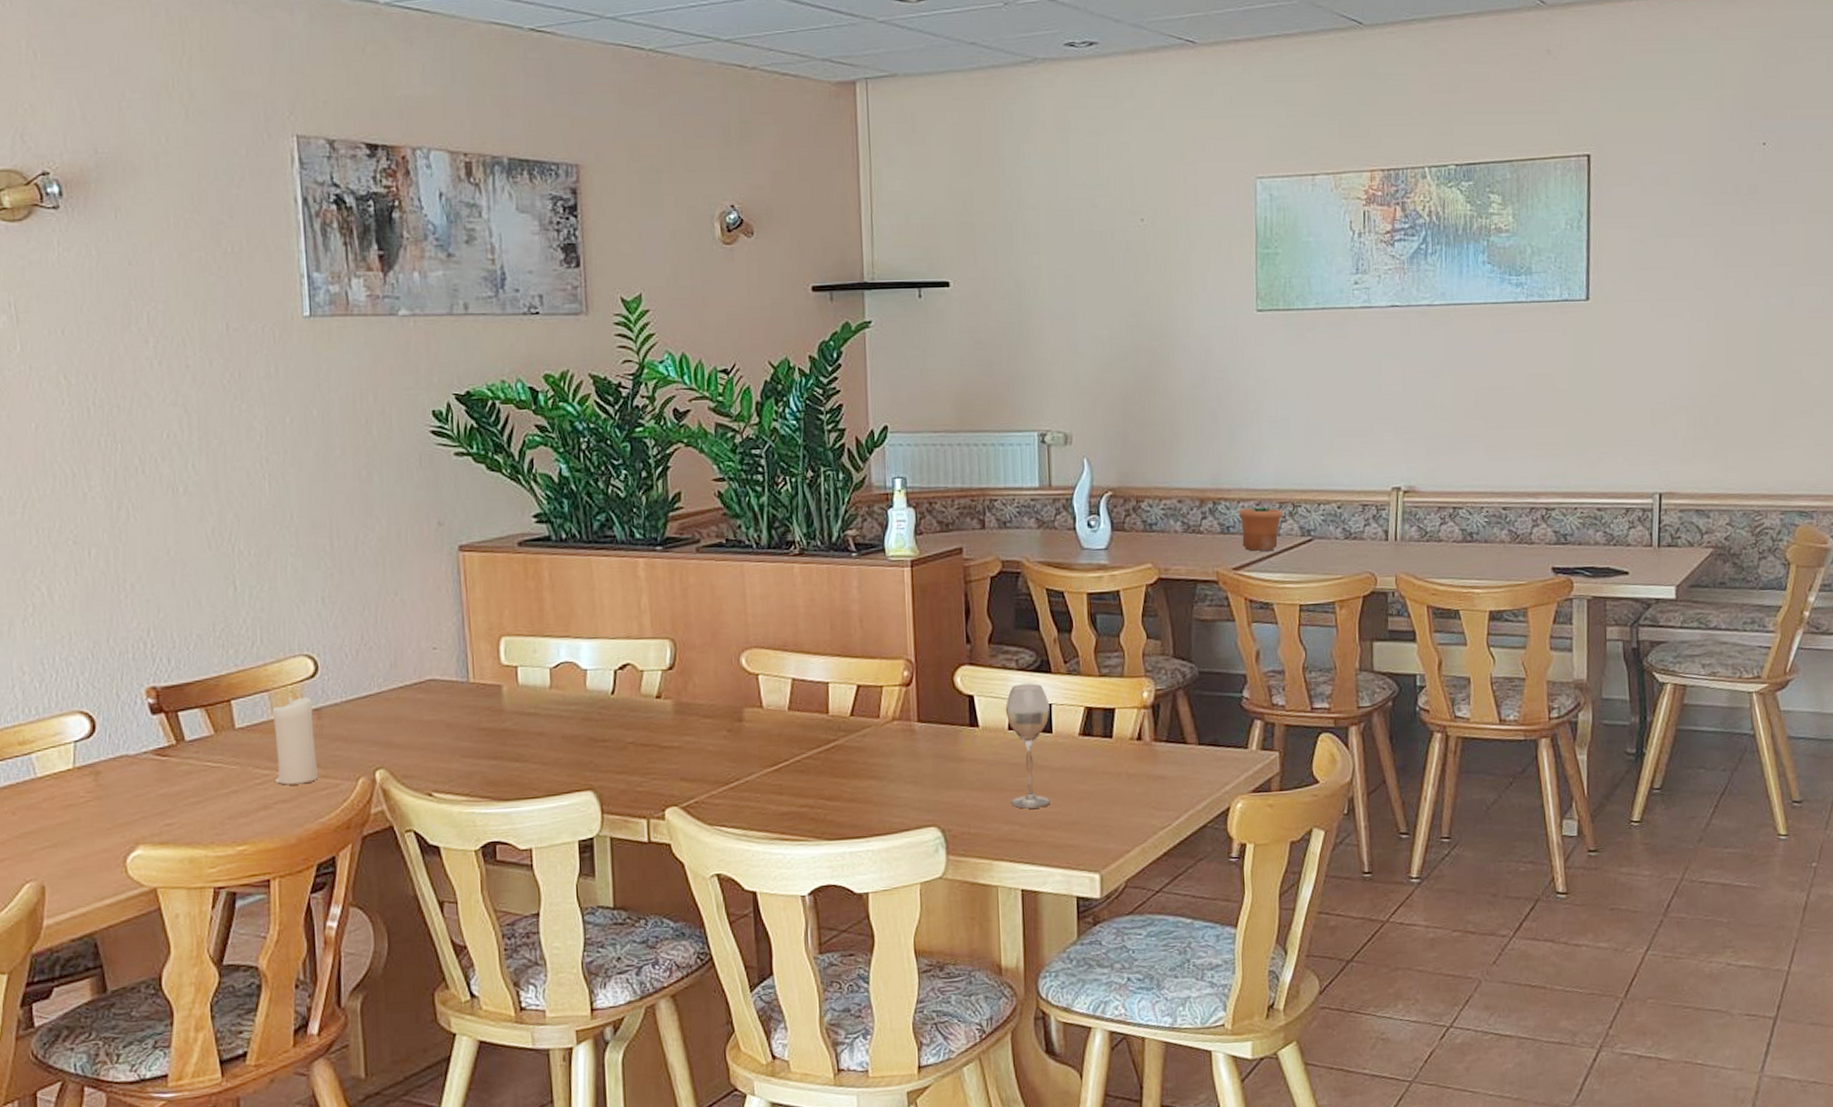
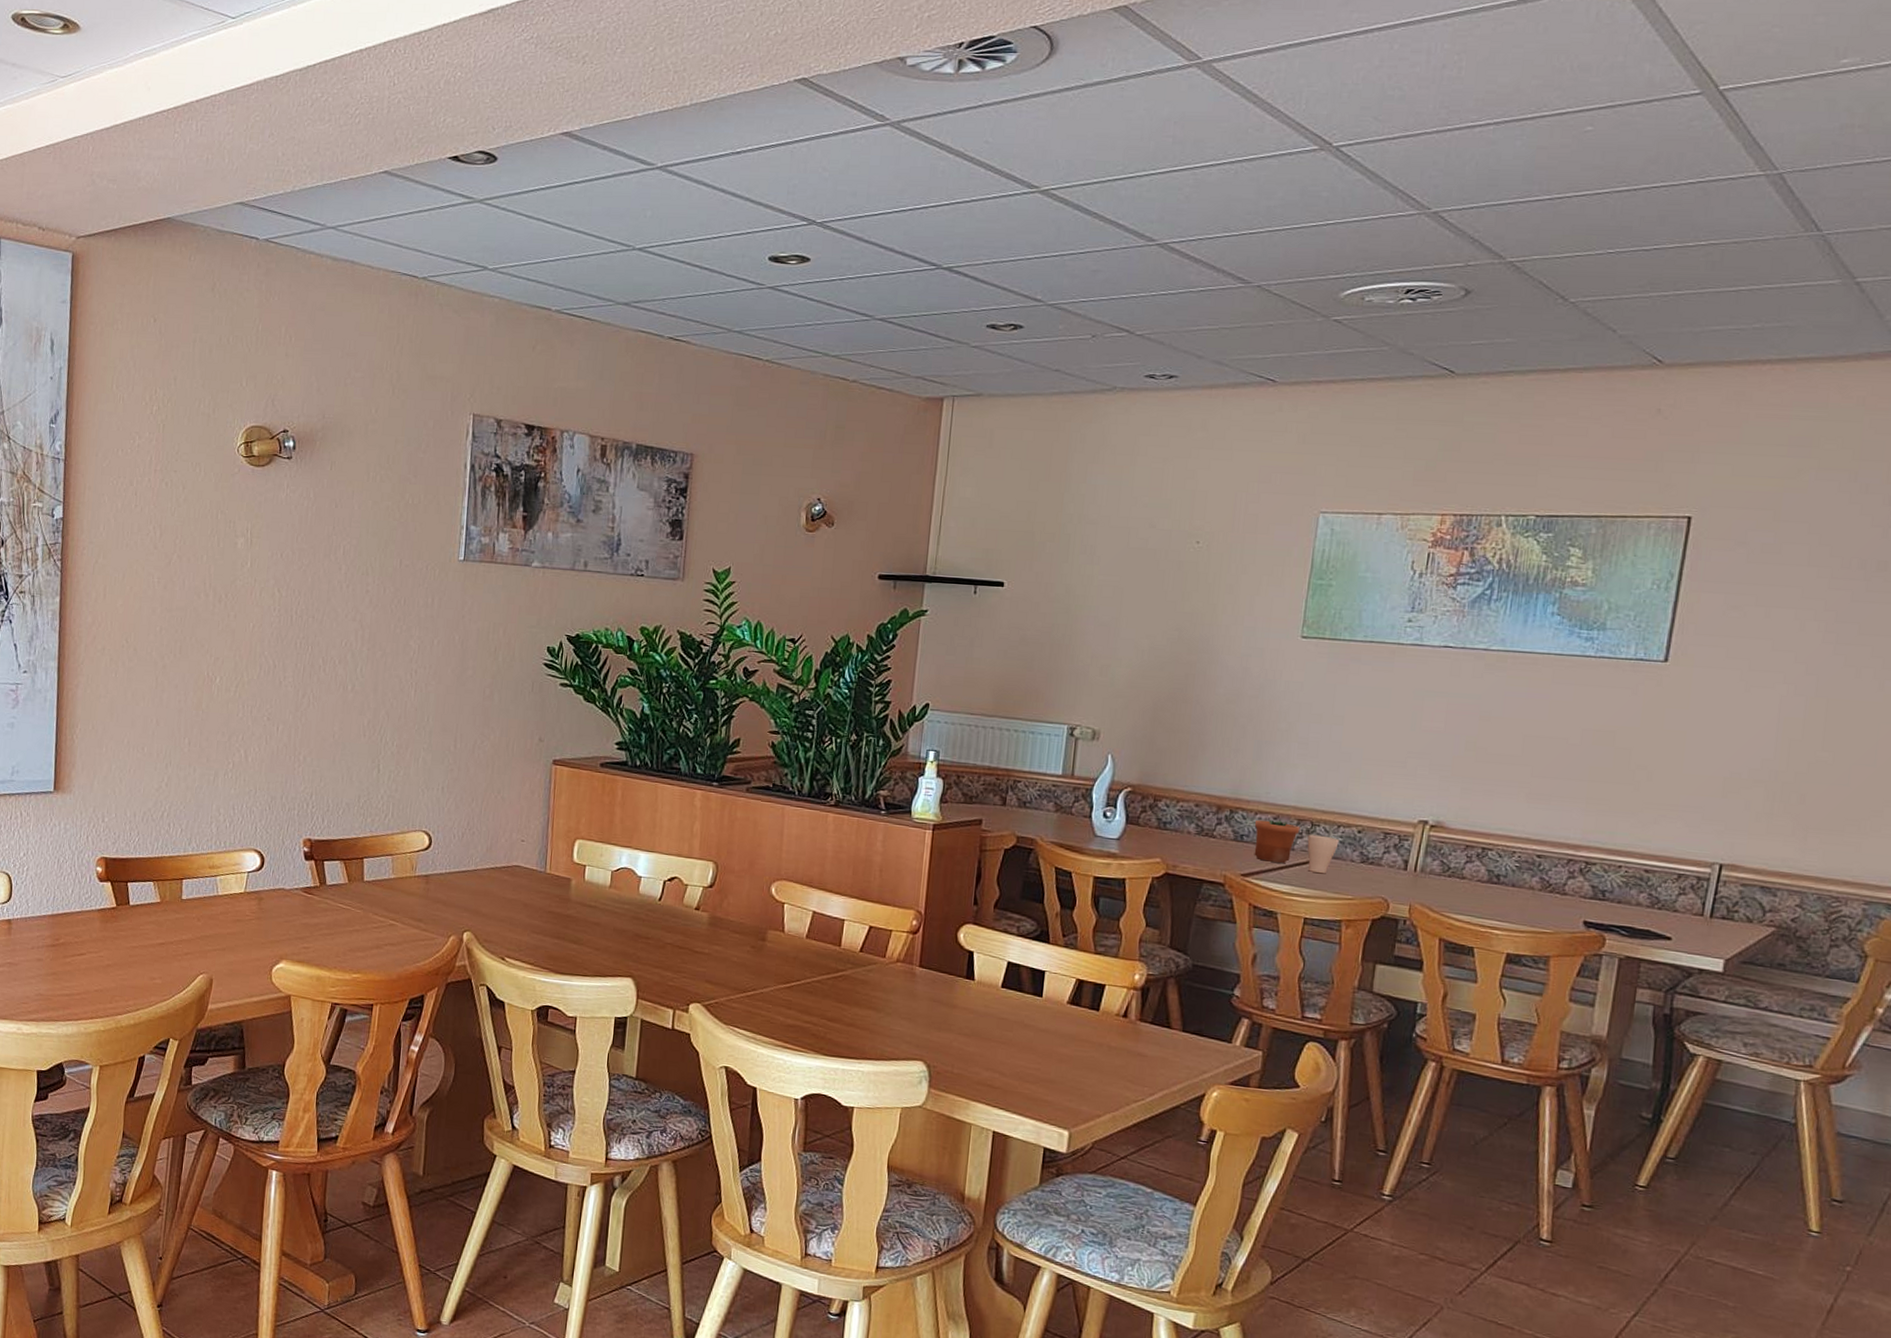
candle: present [272,696,319,785] -> none [388,863,424,934]
wineglass: present [1005,683,1050,809] -> none [994,948,1044,1062]
cup: none [1291,516,1321,557] -> present [1307,834,1339,874]

